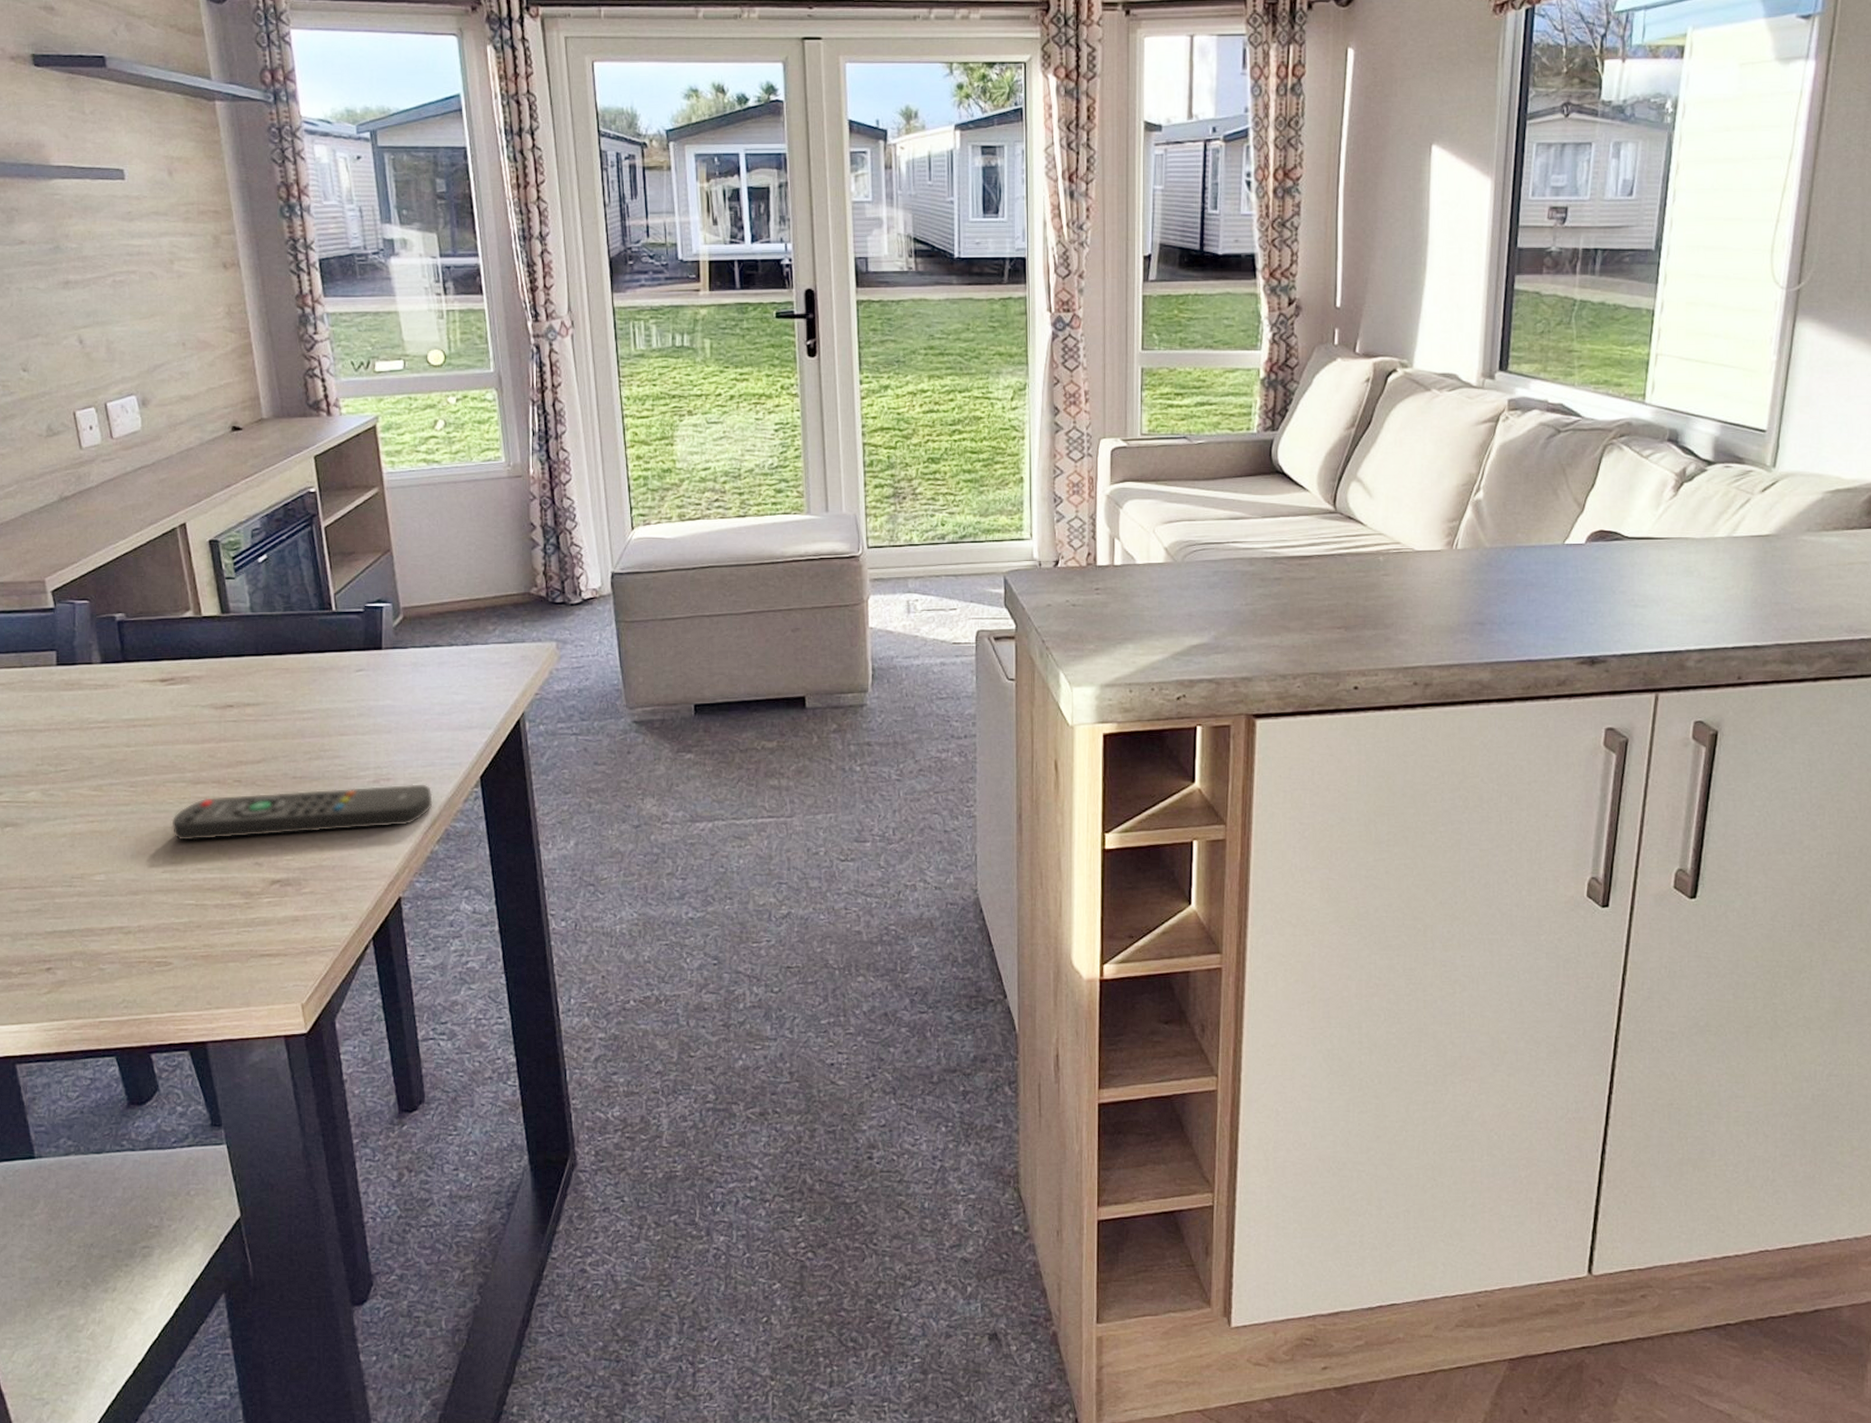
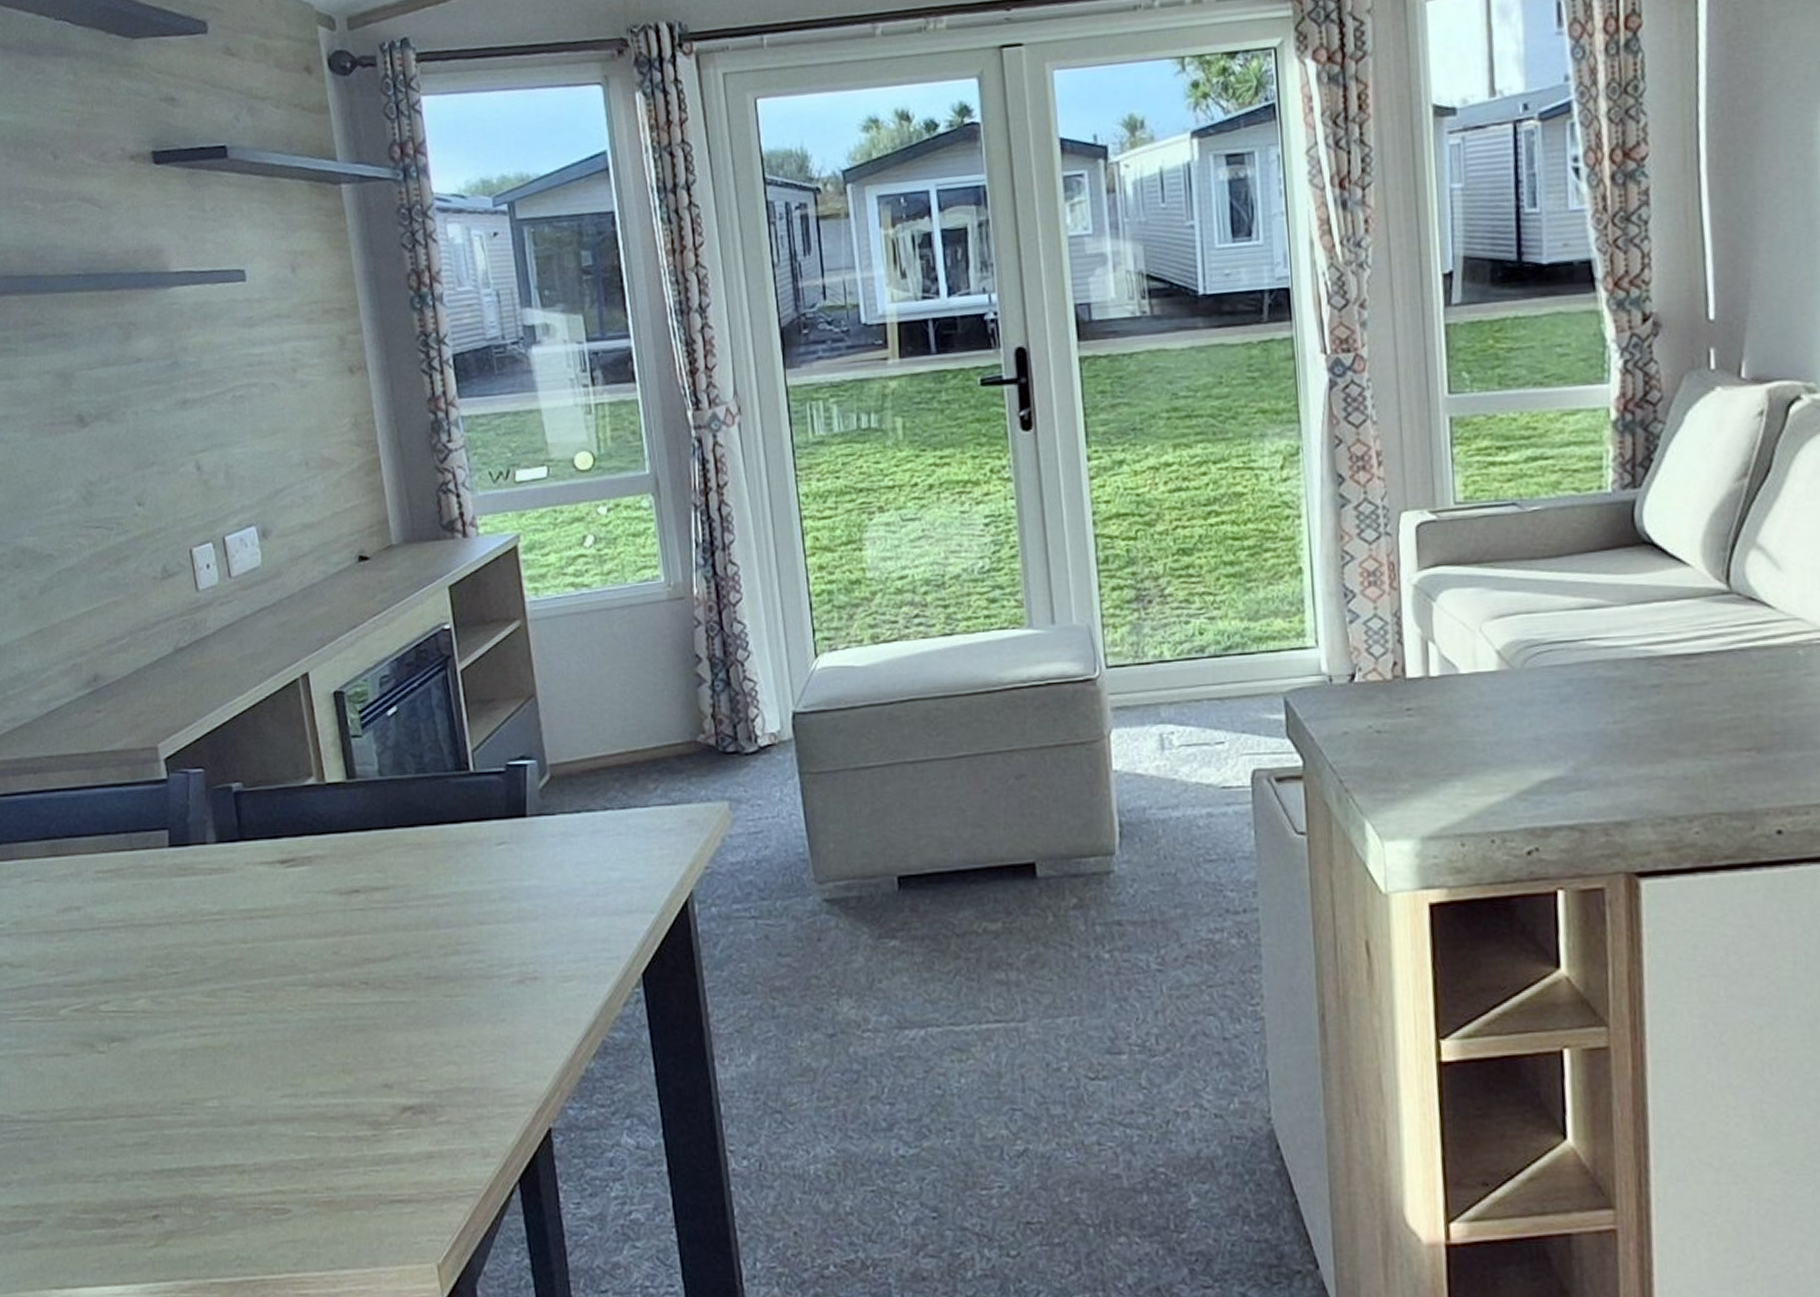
remote control: present [171,784,433,841] -> none [291,984,587,1057]

